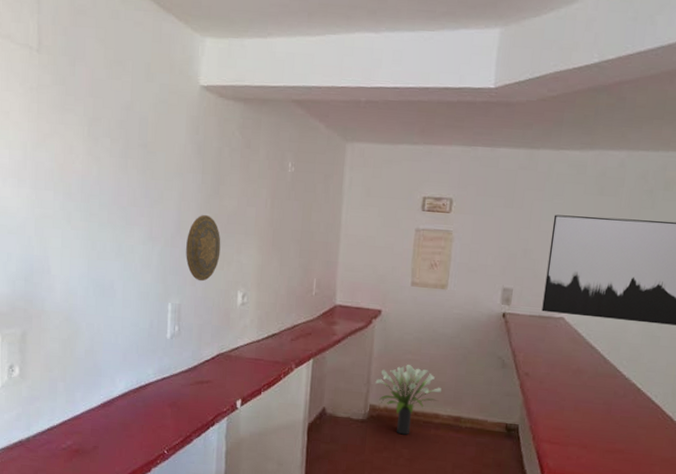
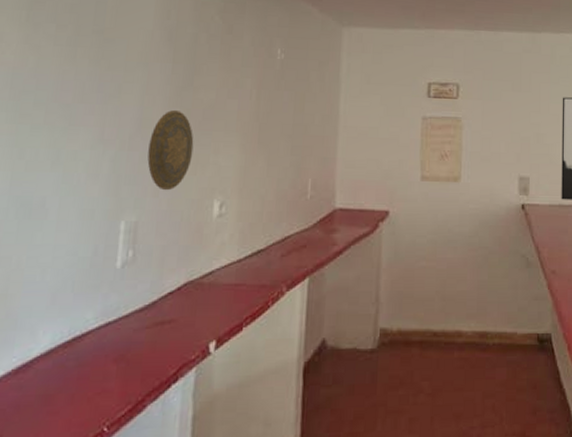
potted plant: present [375,364,442,435] -> none [385,272,463,363]

